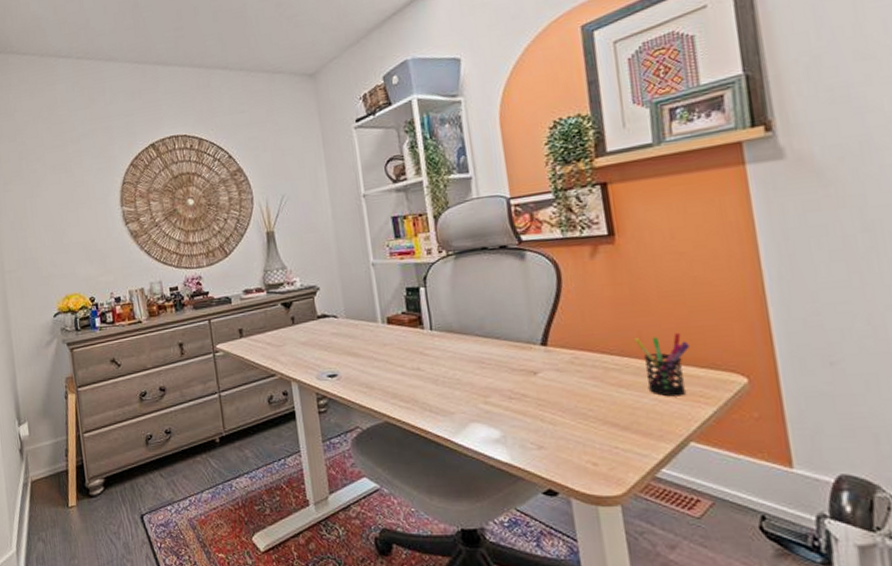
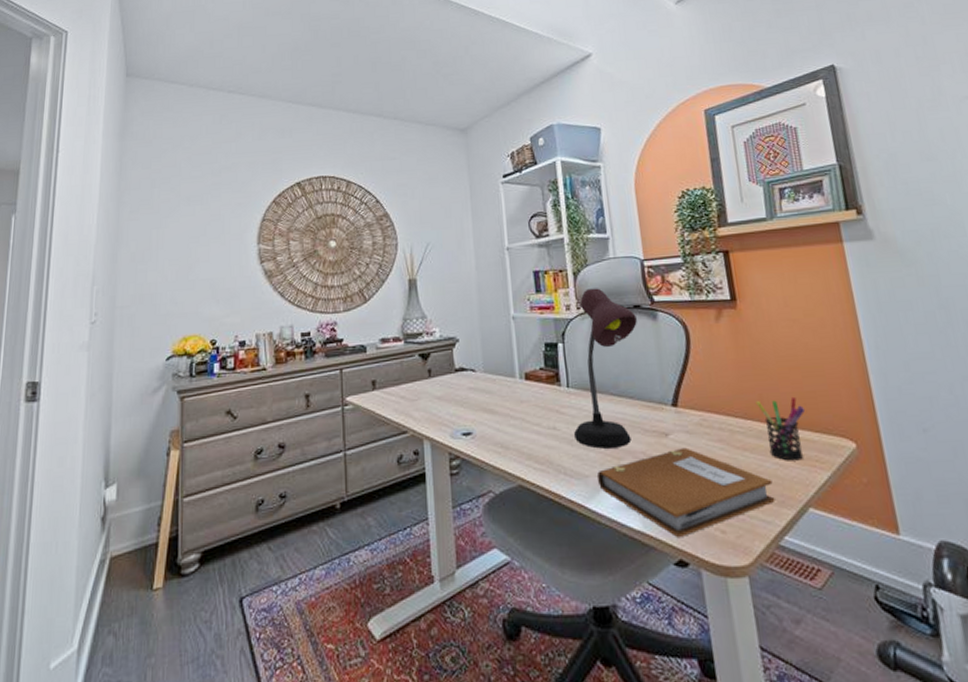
desk lamp: none [439,230,503,388] -> present [574,288,637,449]
notebook: none [462,385,653,470] -> present [596,447,776,538]

